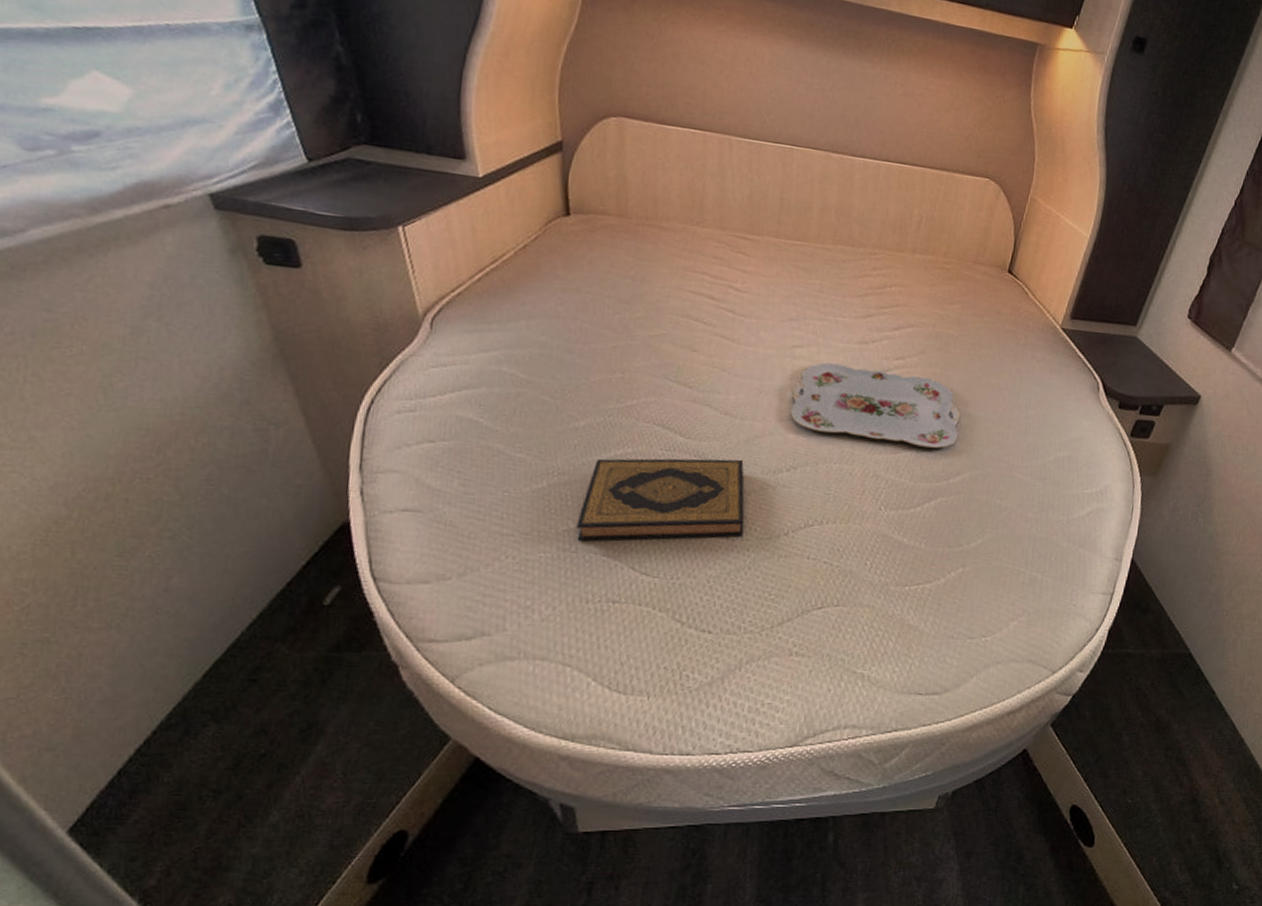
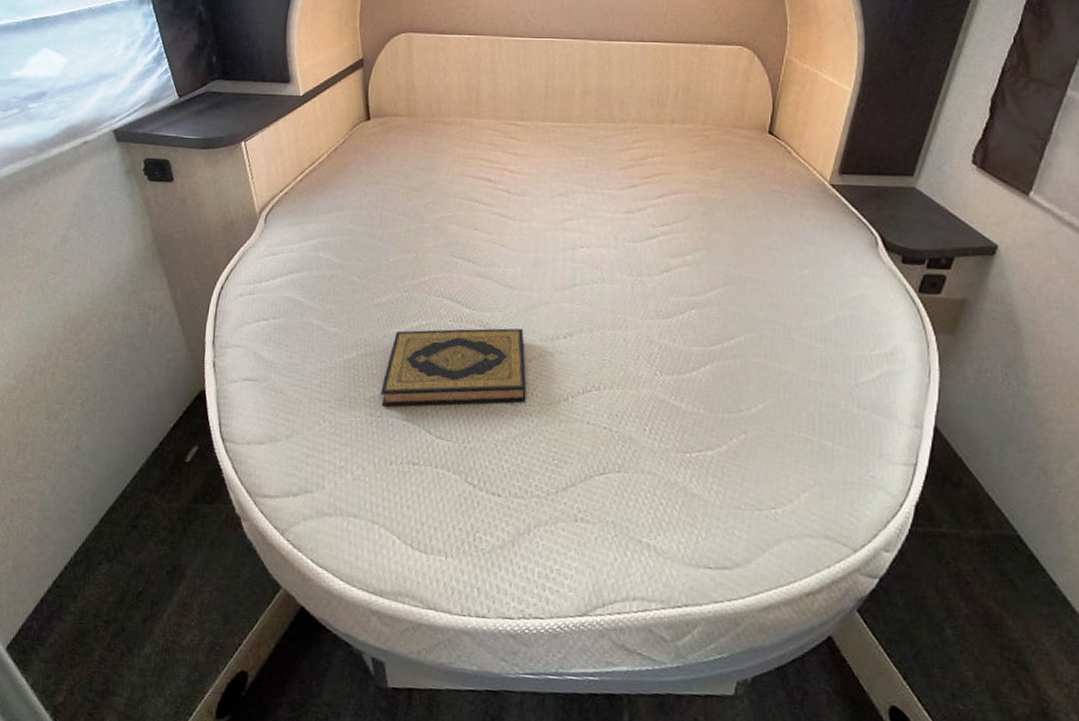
serving tray: present [790,362,961,449] -> none [564,233,731,312]

